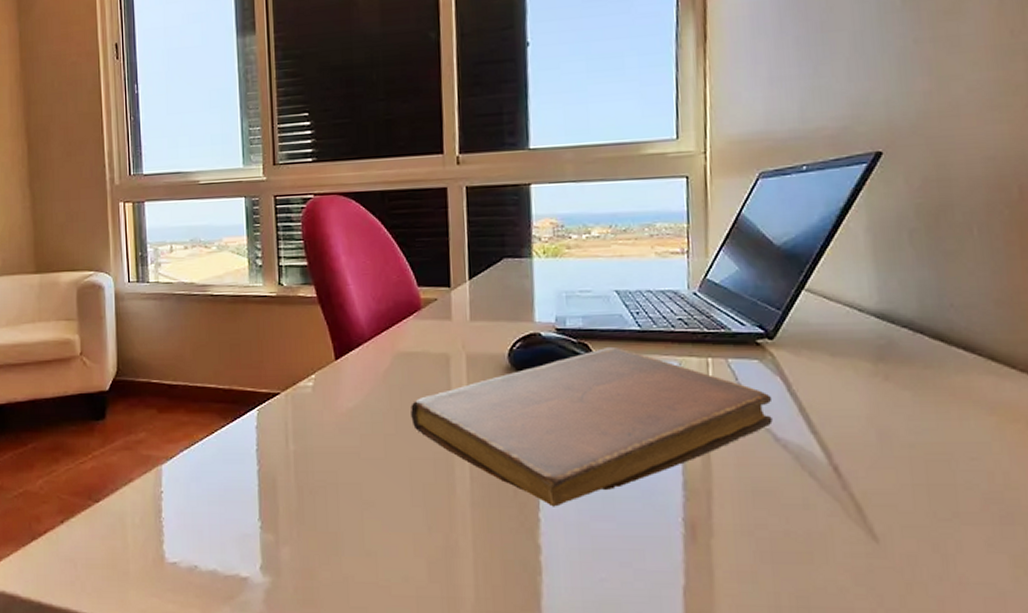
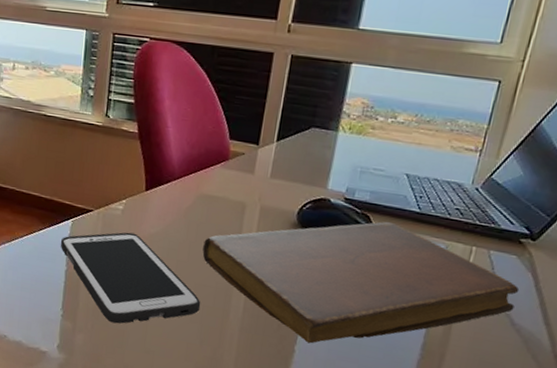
cell phone: none [247,411,421,525] -> present [60,232,201,324]

